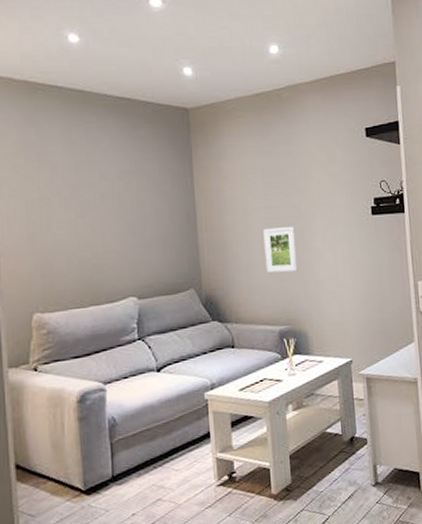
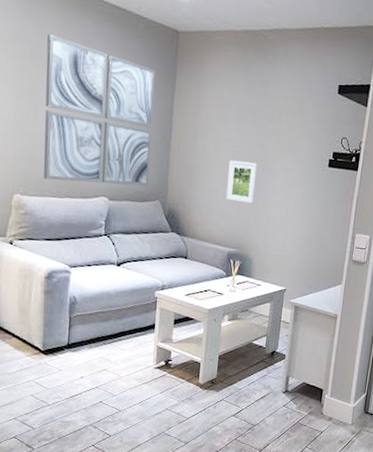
wall art: none [53,139,179,291] -> present [43,34,156,186]

